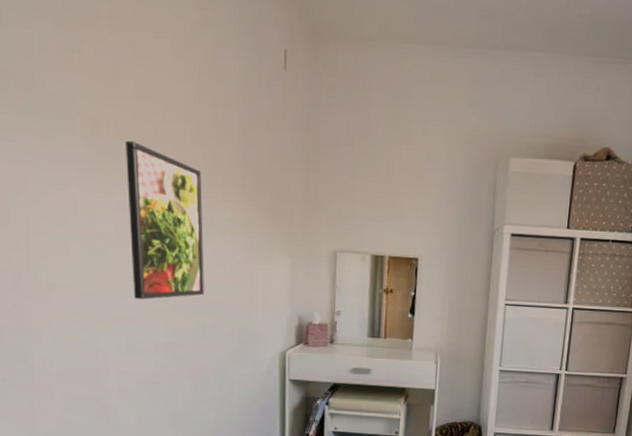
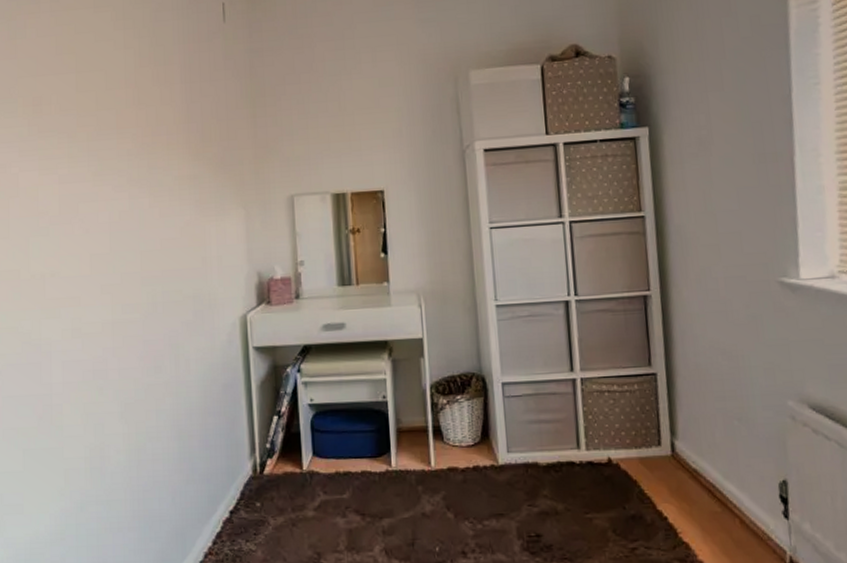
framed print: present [126,140,204,300] -> none [68,113,153,277]

